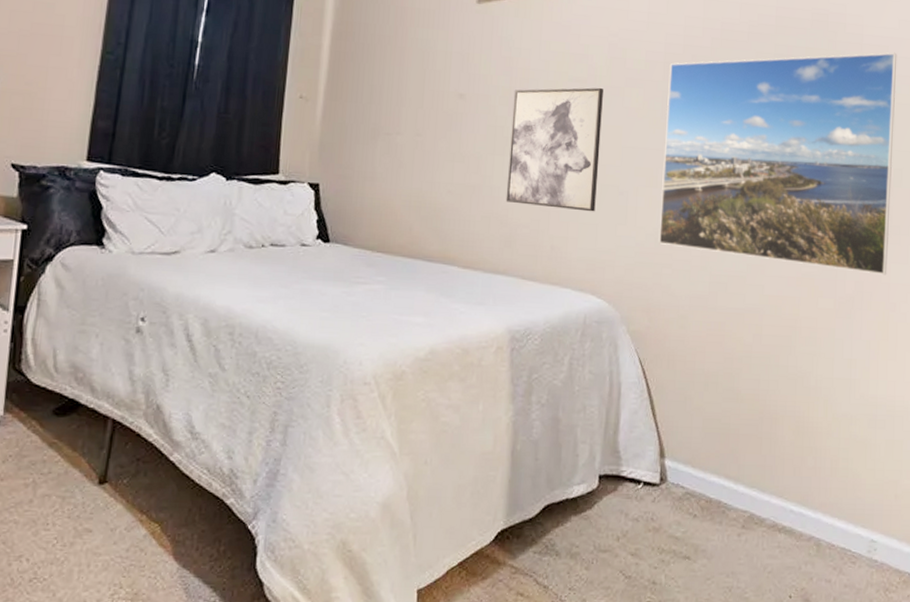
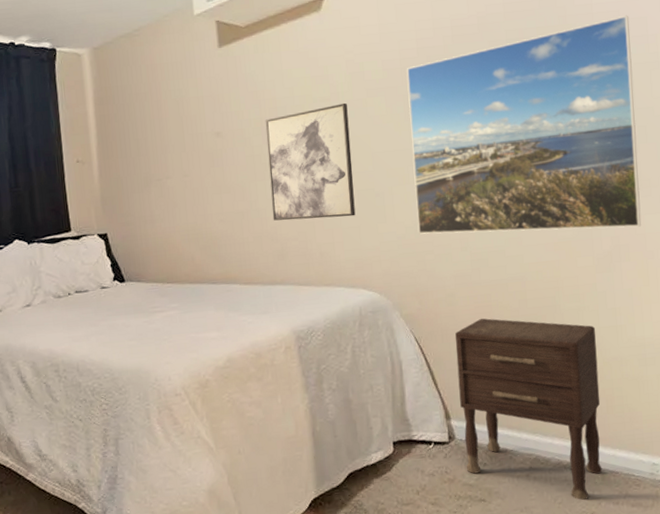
nightstand: none [674,348,829,572] -> present [455,318,603,500]

